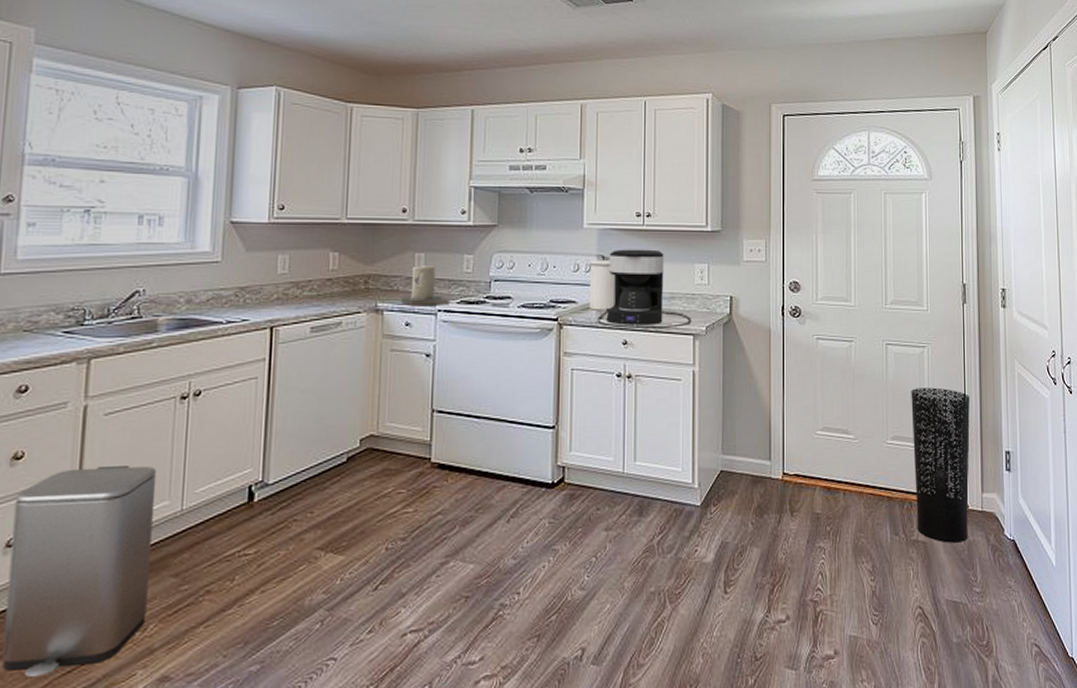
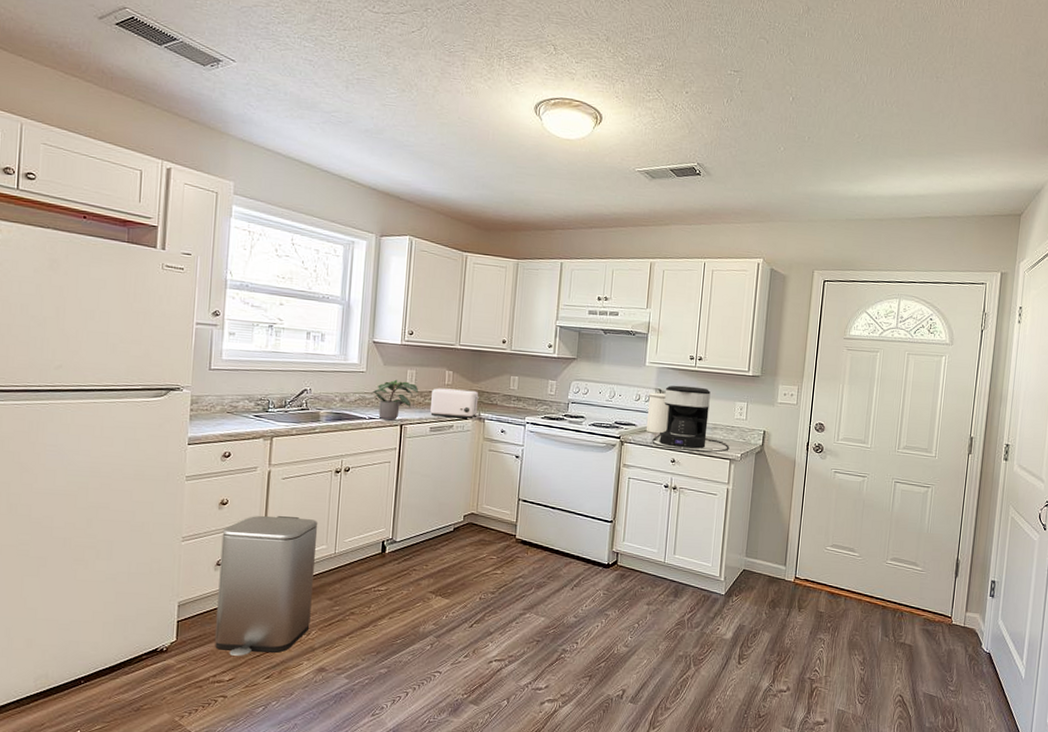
potted plant: none [229,268,293,323] -> present [371,379,418,421]
toaster: none [310,275,376,312] -> present [430,388,480,419]
paper towel roll: present [400,266,449,307] -> none [498,386,536,419]
umbrella stand: present [911,387,970,543] -> none [905,520,965,649]

